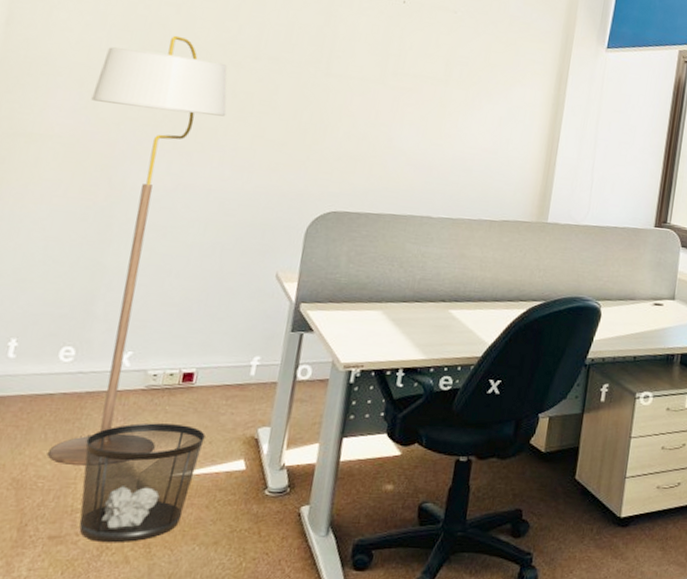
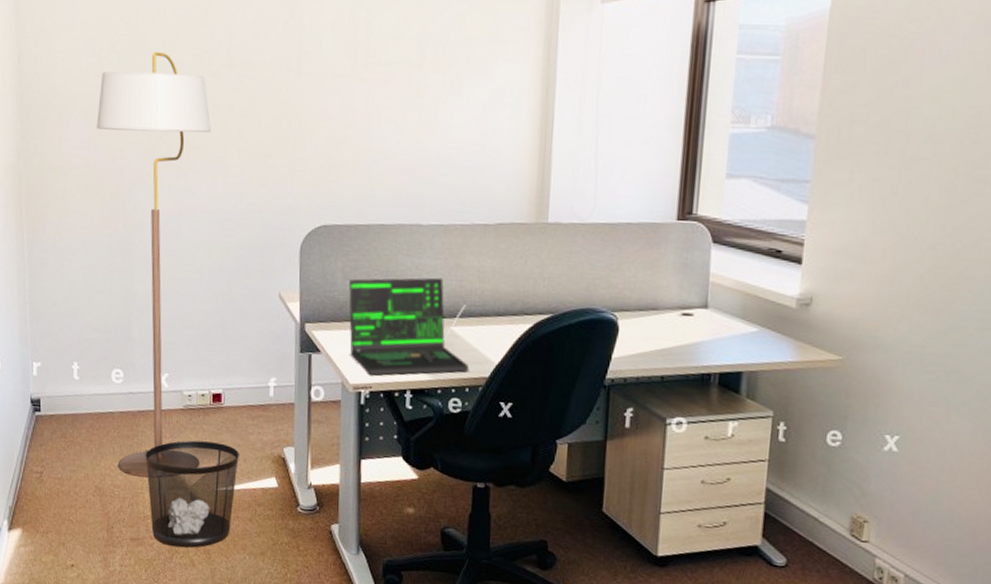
laptop: none [345,263,466,355] -> present [349,277,470,376]

